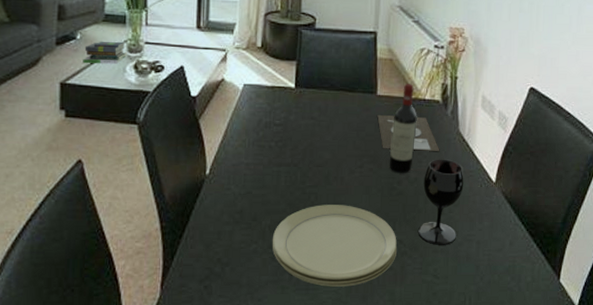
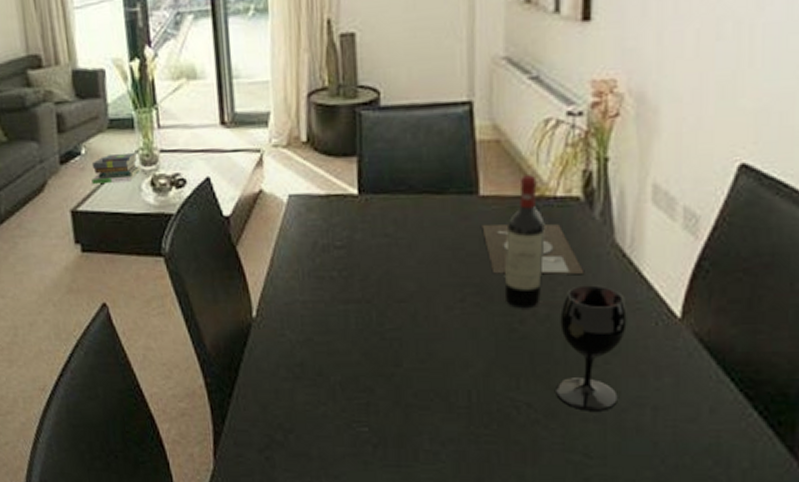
plate: present [272,205,397,287] -> none [345,354,524,465]

